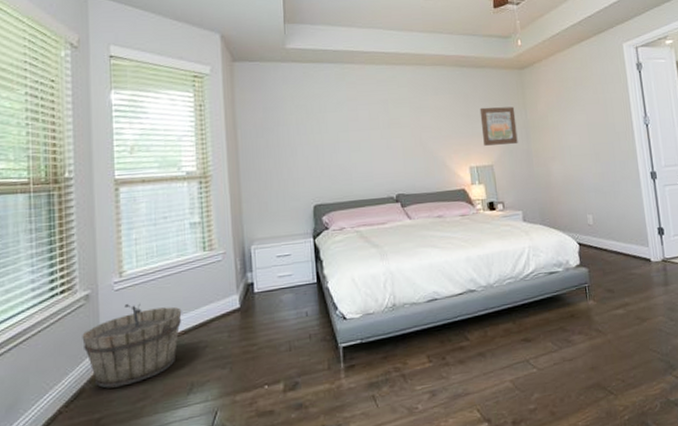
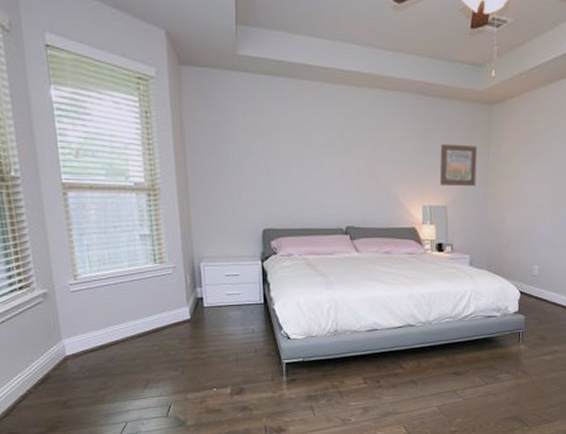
wooden bucket: present [82,303,182,389] -> none [43,305,136,377]

